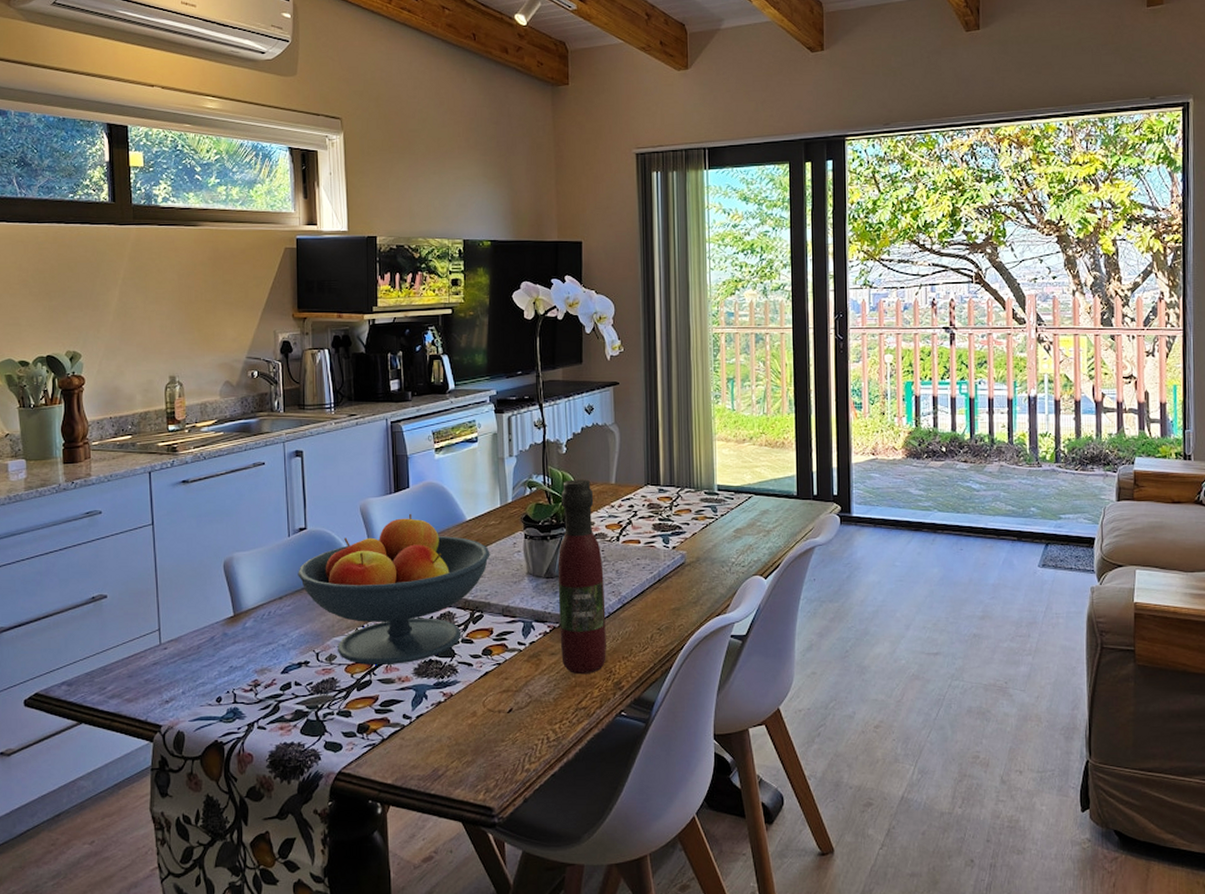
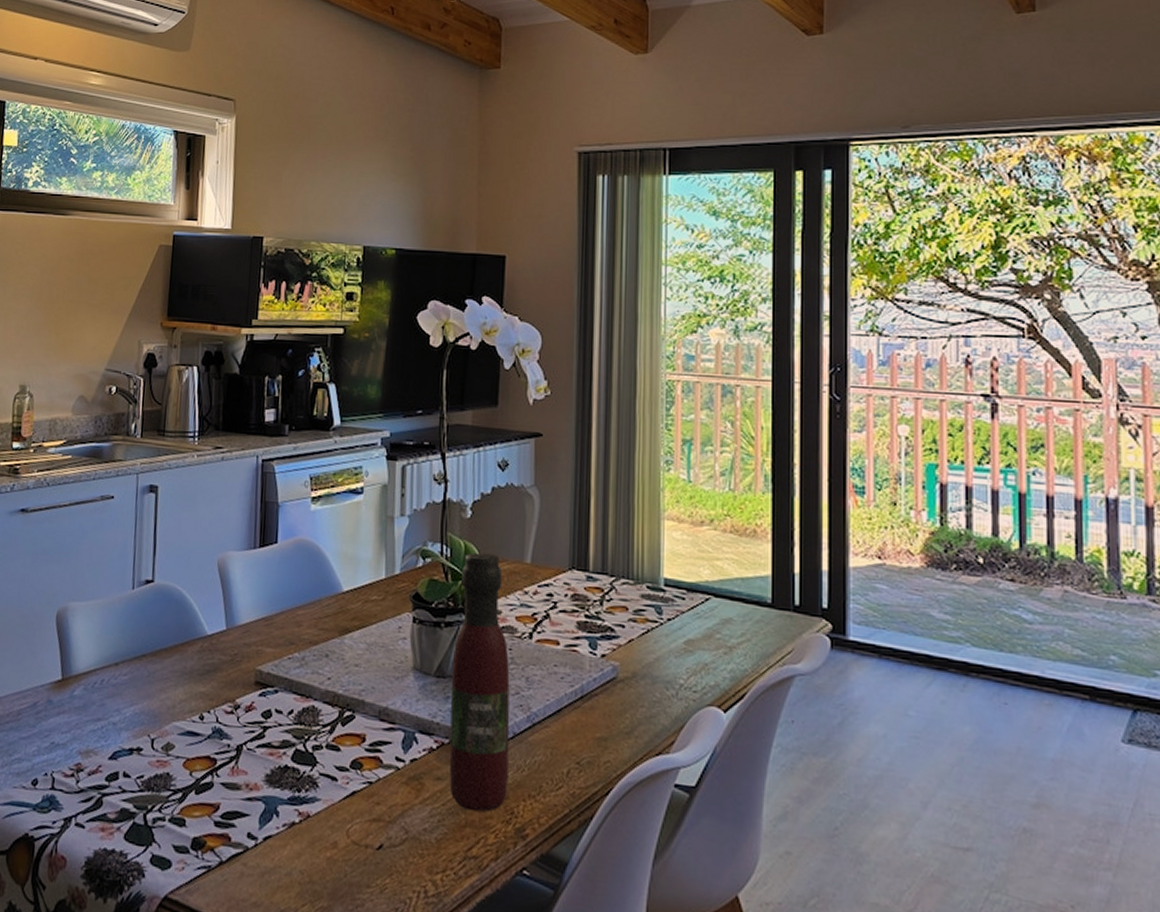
fruit bowl: present [298,513,490,666] -> none [138,575,369,767]

